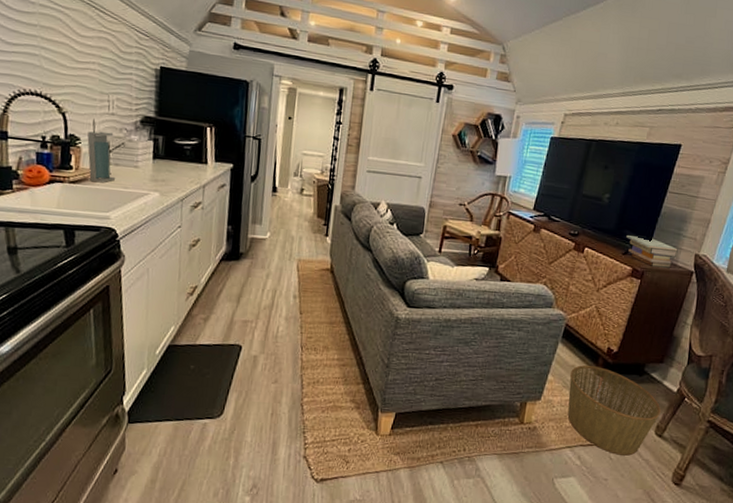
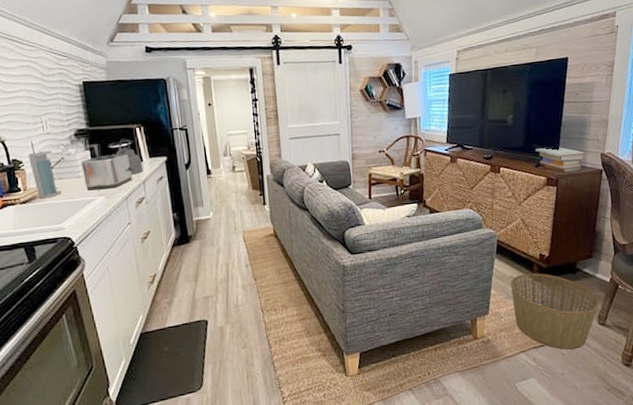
toaster: none [140,148,196,187] -> present [80,153,134,191]
kettle: none [176,136,207,176] -> present [112,139,144,174]

